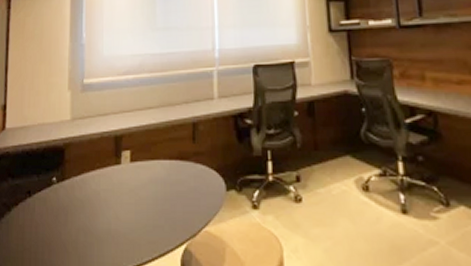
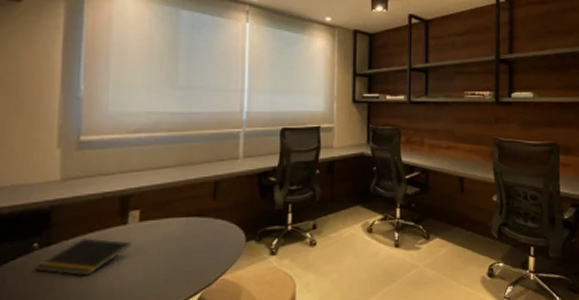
notepad: none [54,175,124,213] -> present [35,238,131,276]

